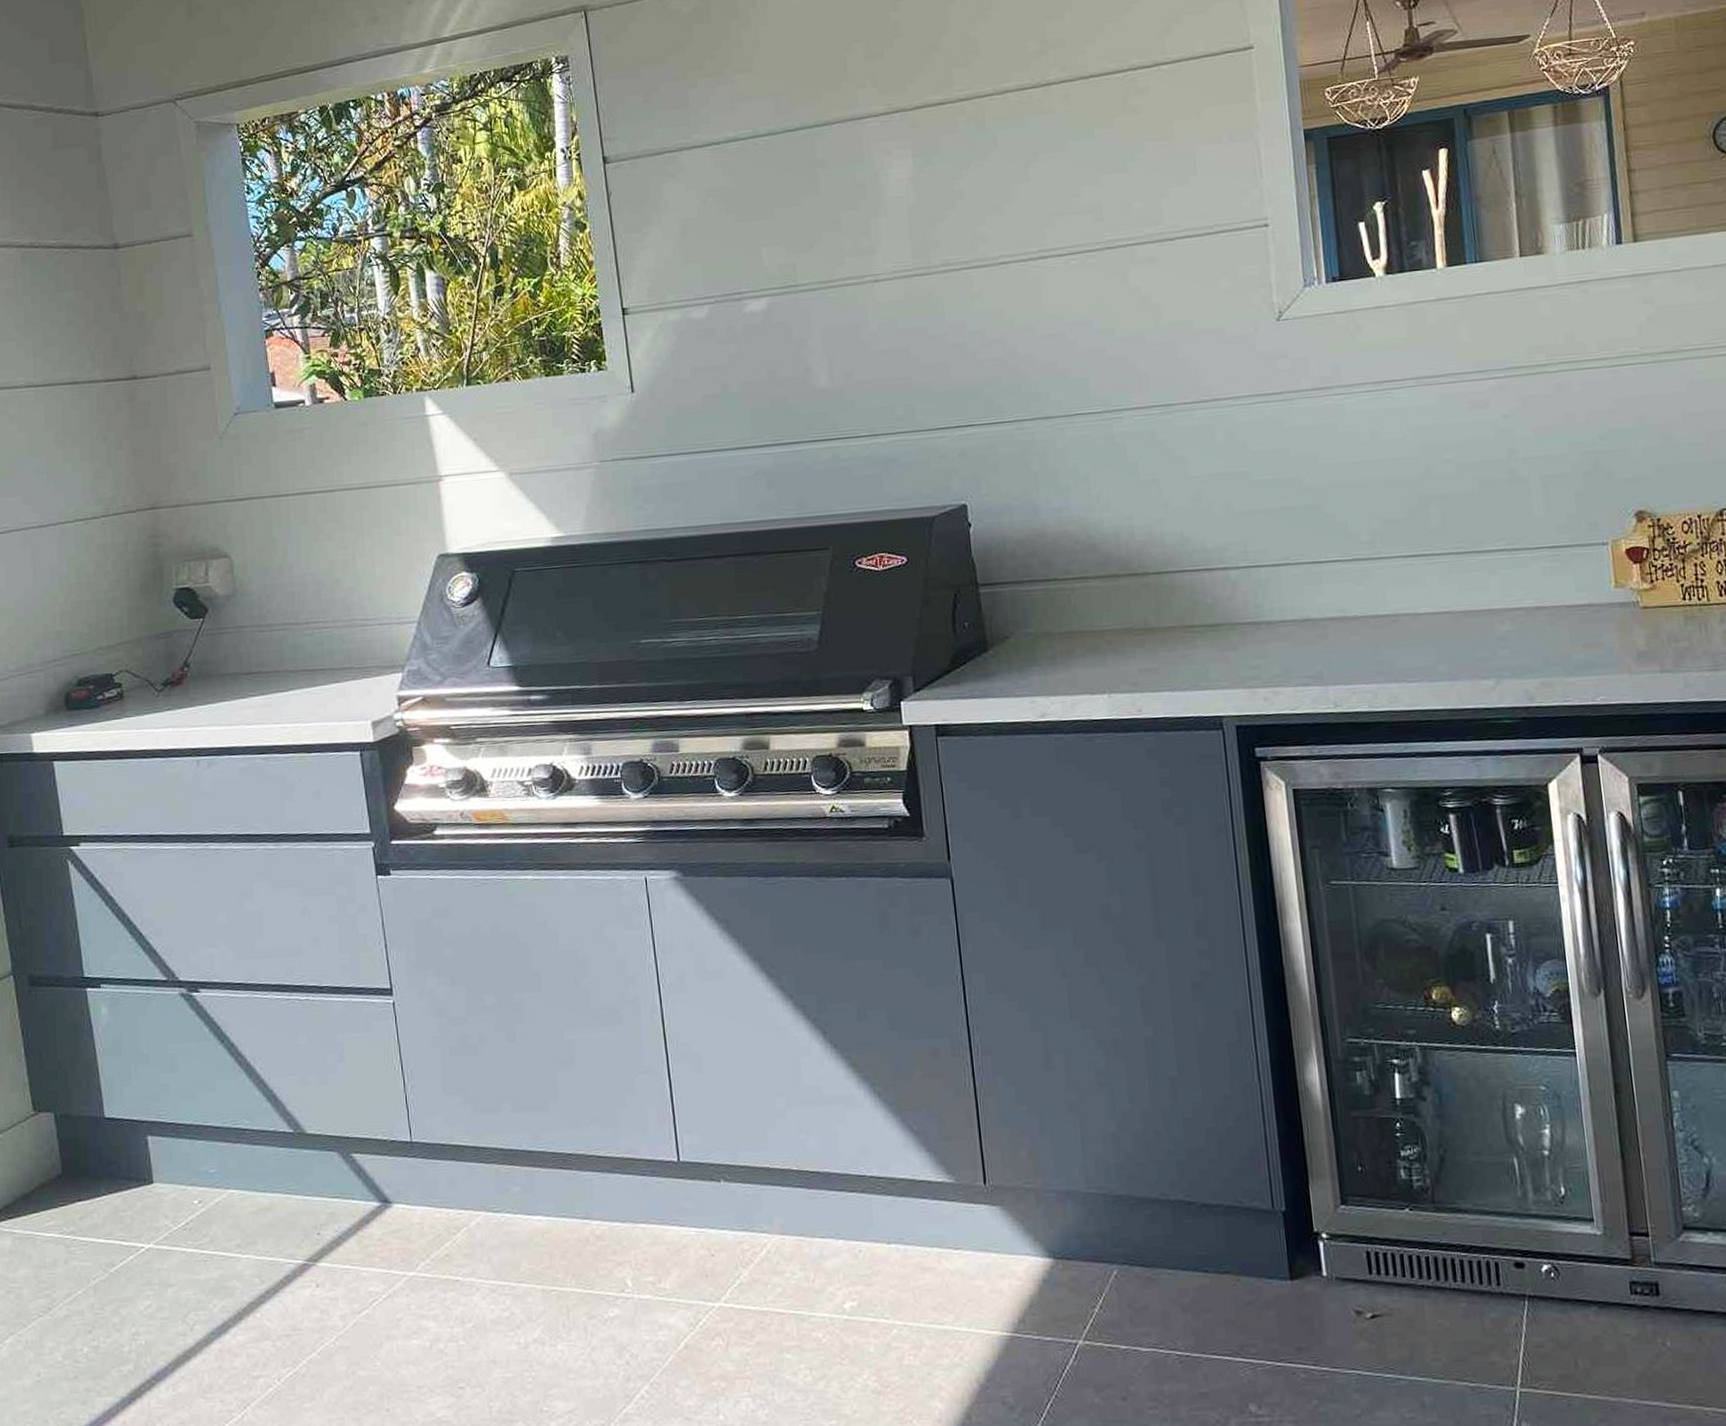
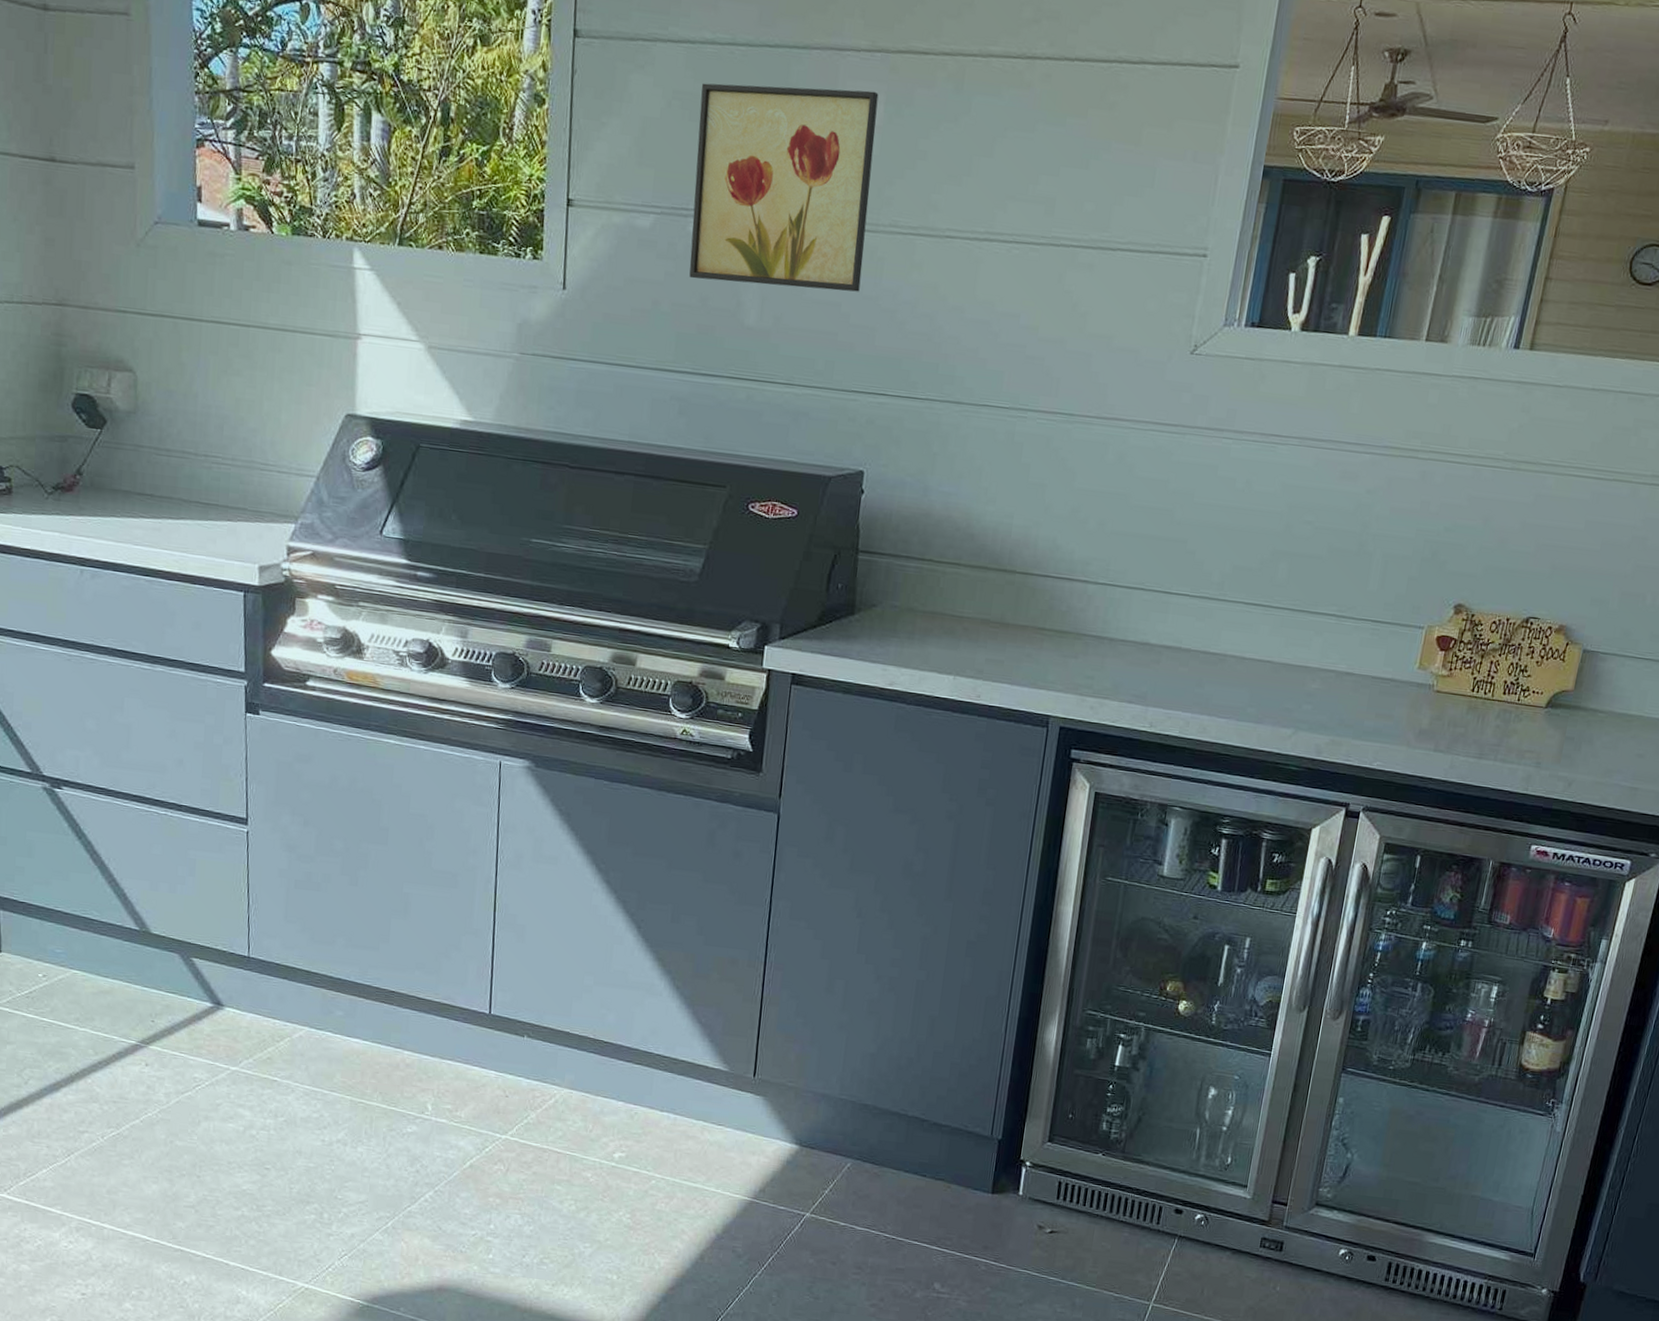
wall art: none [732,148,925,356] -> present [689,83,879,292]

